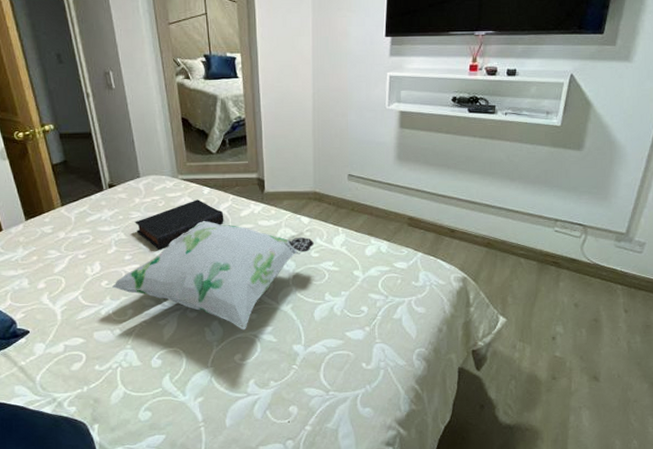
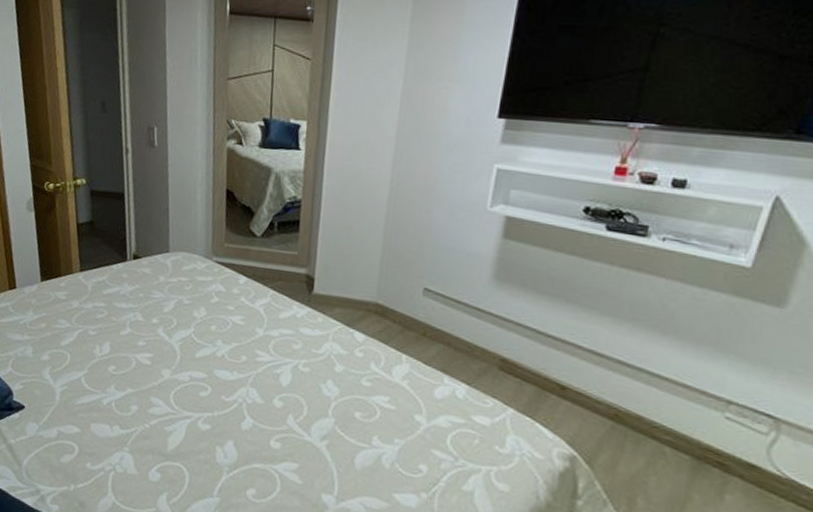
decorative pillow: present [112,221,315,331] -> none [119,316,368,461]
book: present [135,199,224,250] -> none [155,288,259,341]

